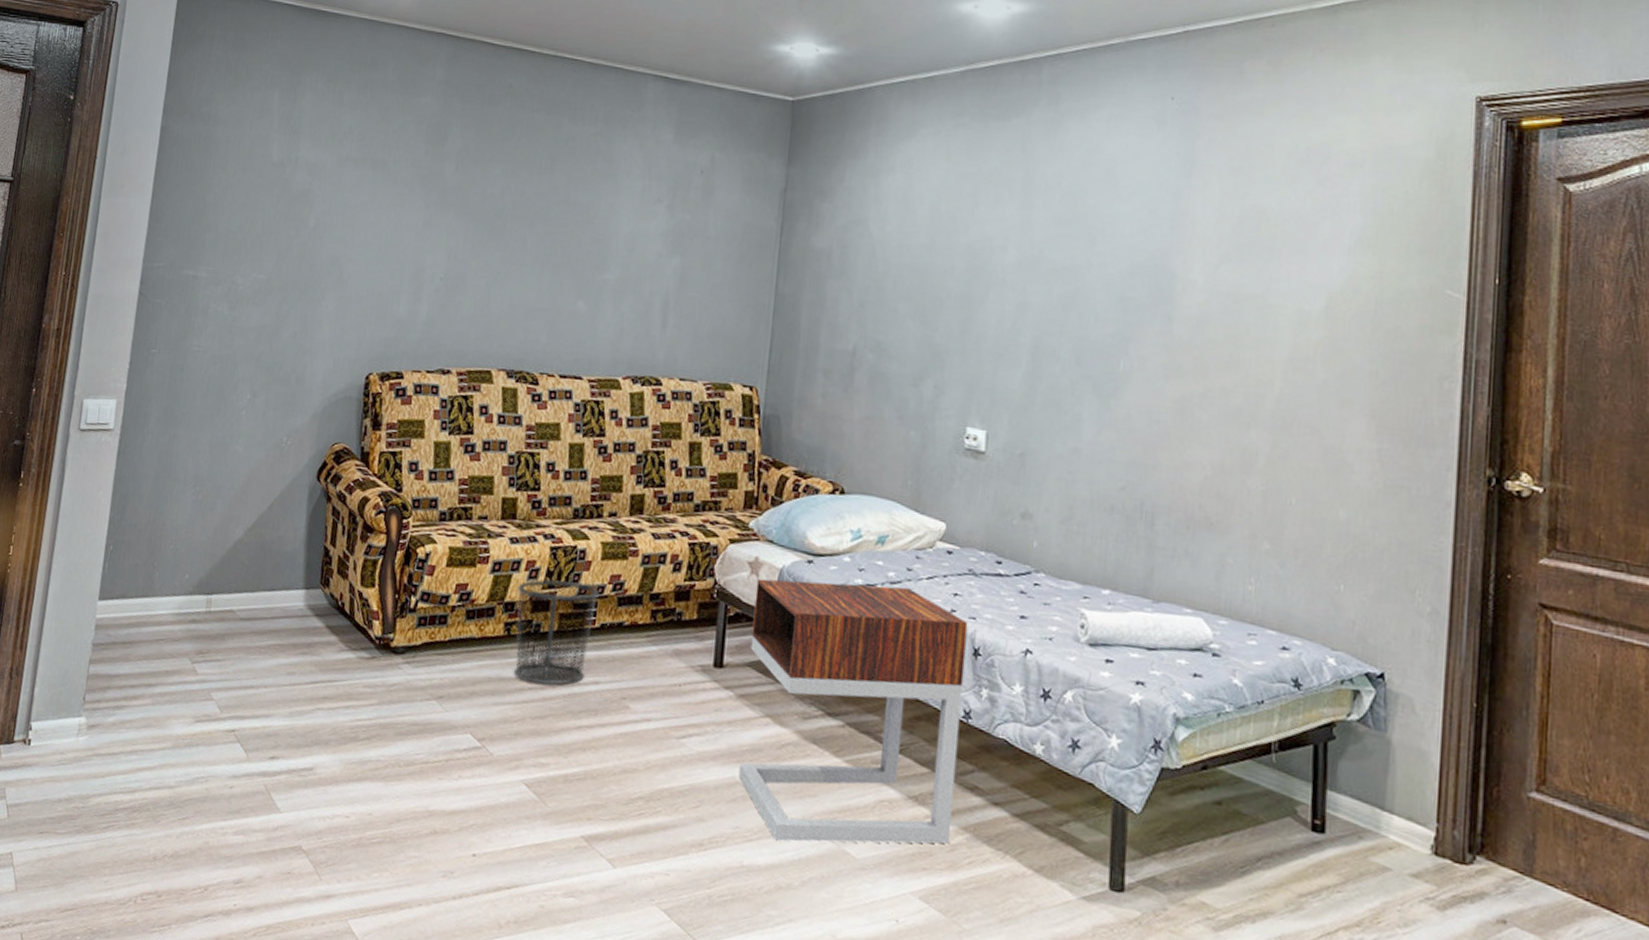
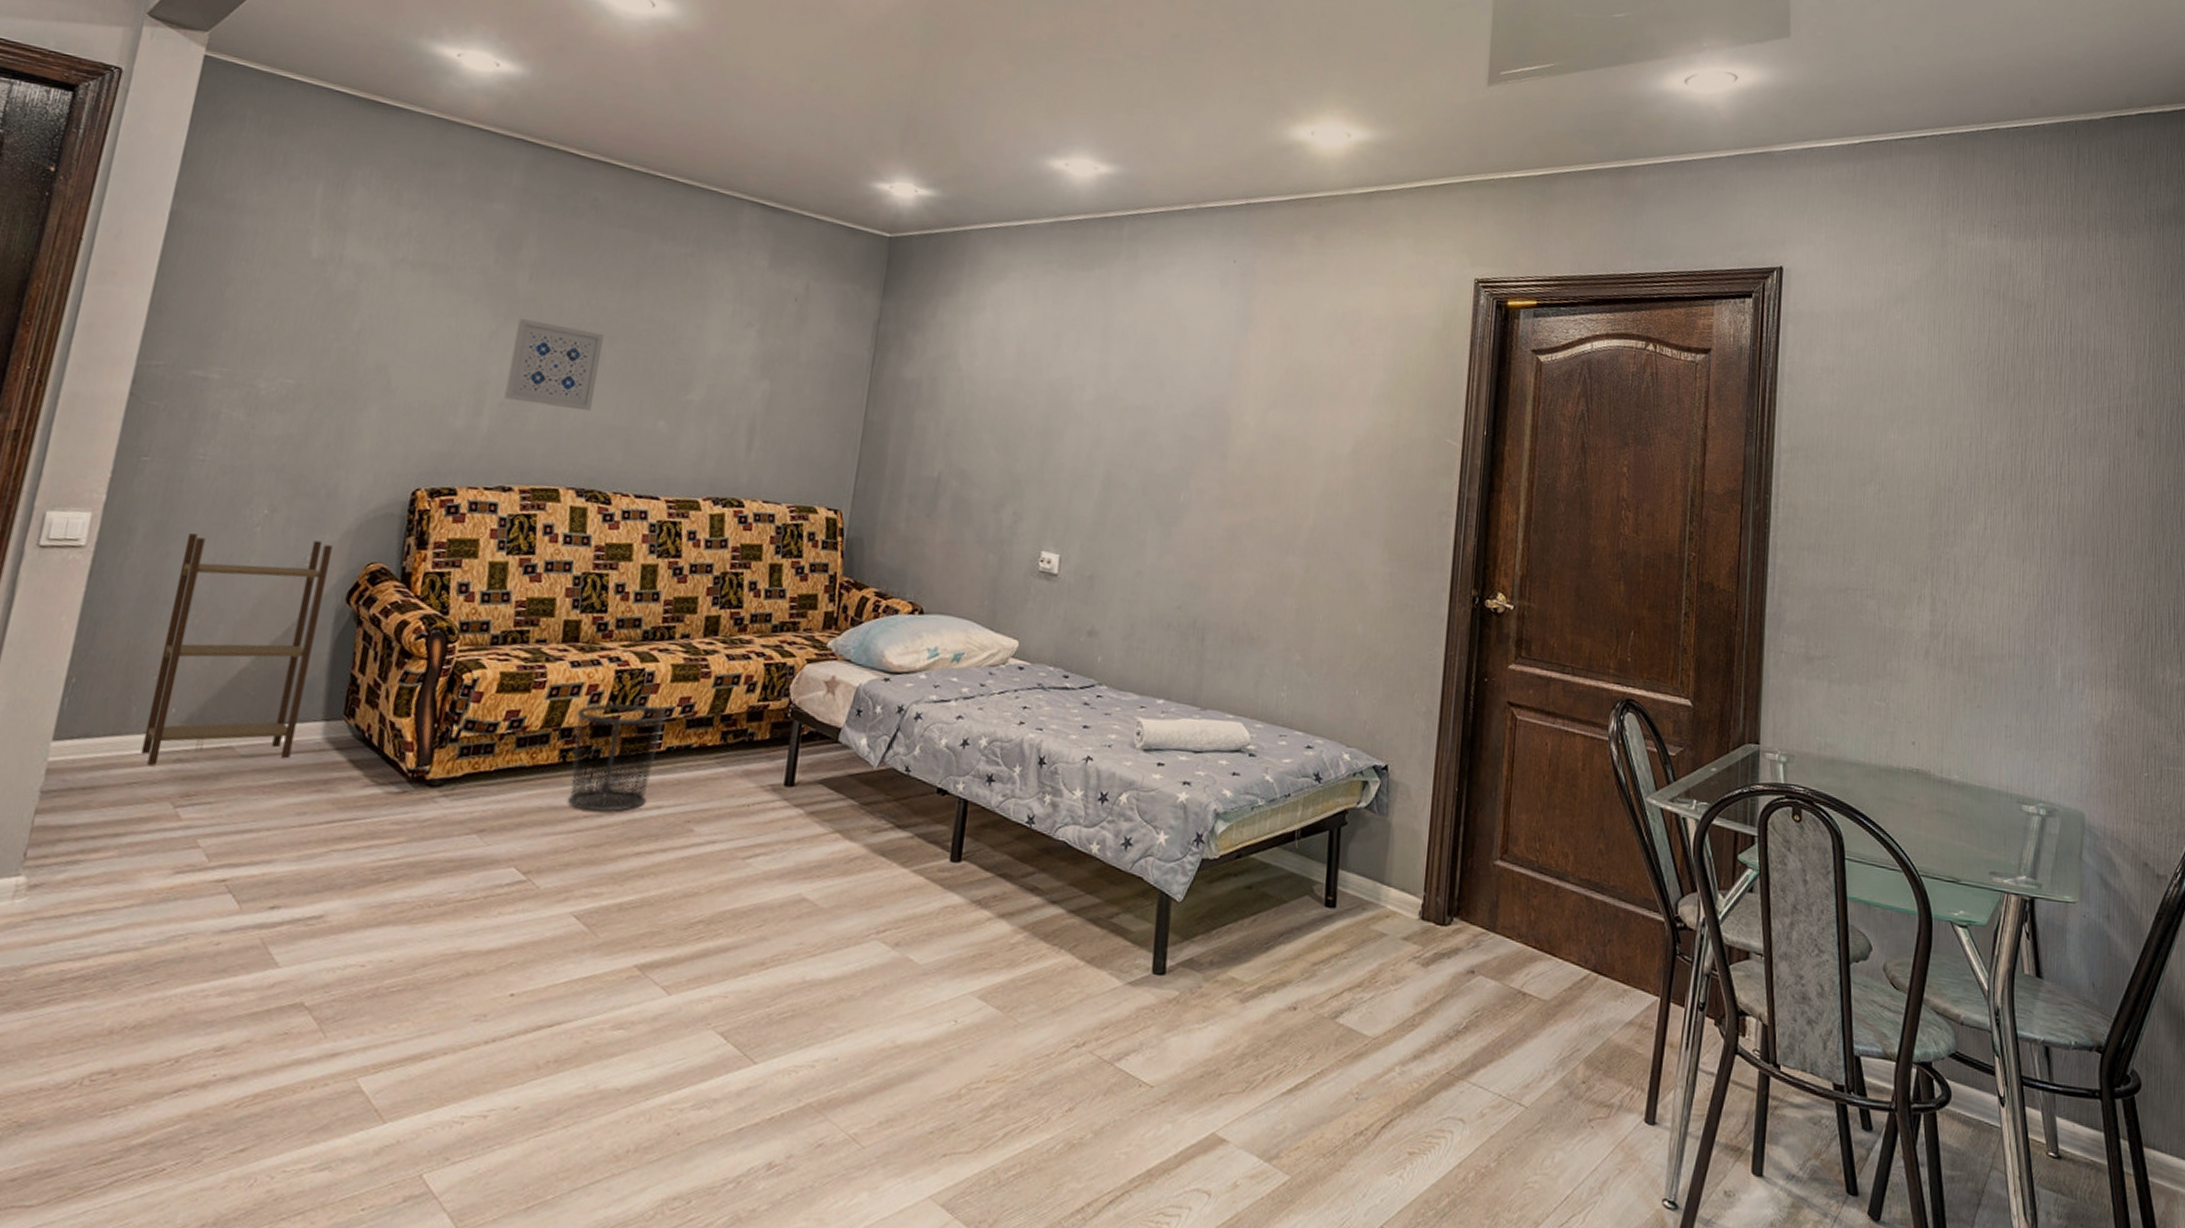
shelving unit: none [164,417,303,625] -> present [140,533,332,765]
wall art: none [439,207,525,294] -> present [504,318,605,412]
nightstand: present [738,578,968,844] -> none [804,697,1035,954]

